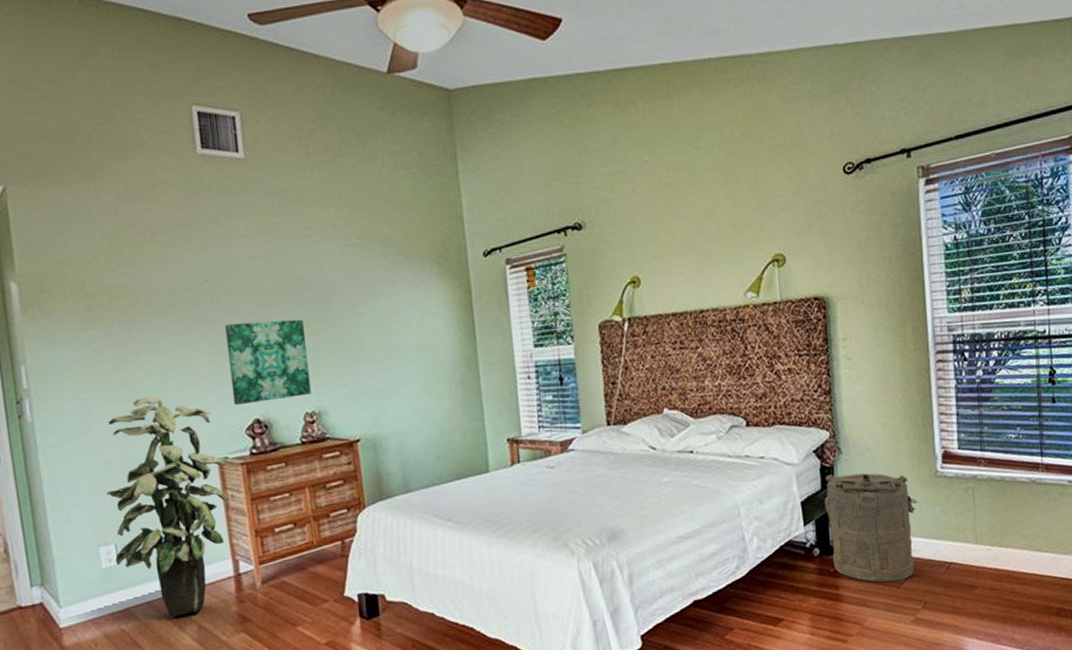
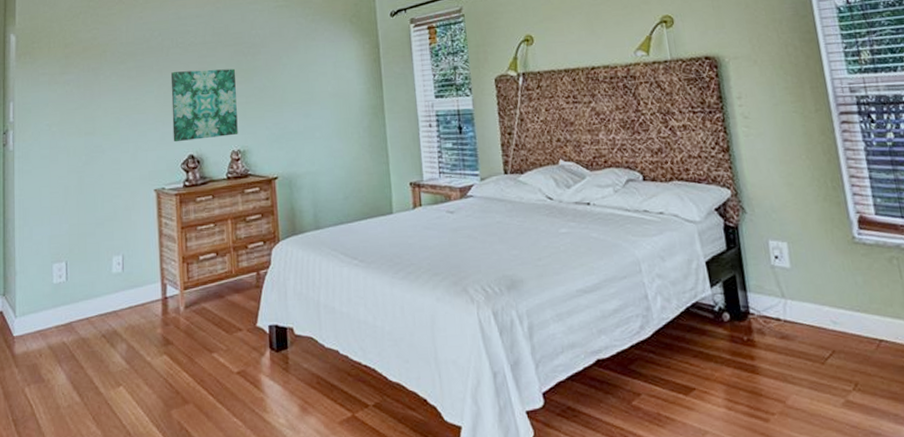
indoor plant: present [106,397,229,617] -> none [64,132,163,334]
laundry hamper: present [824,473,917,583] -> none [730,234,840,357]

